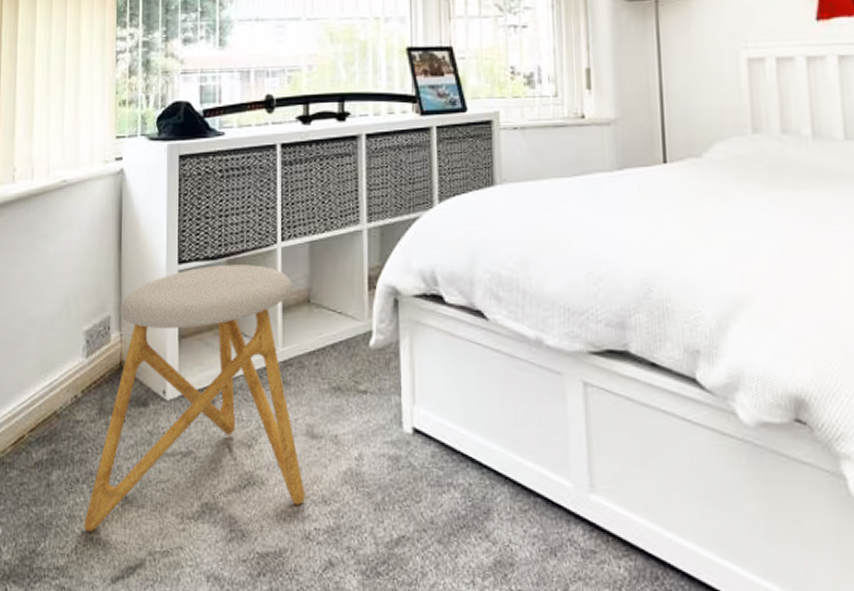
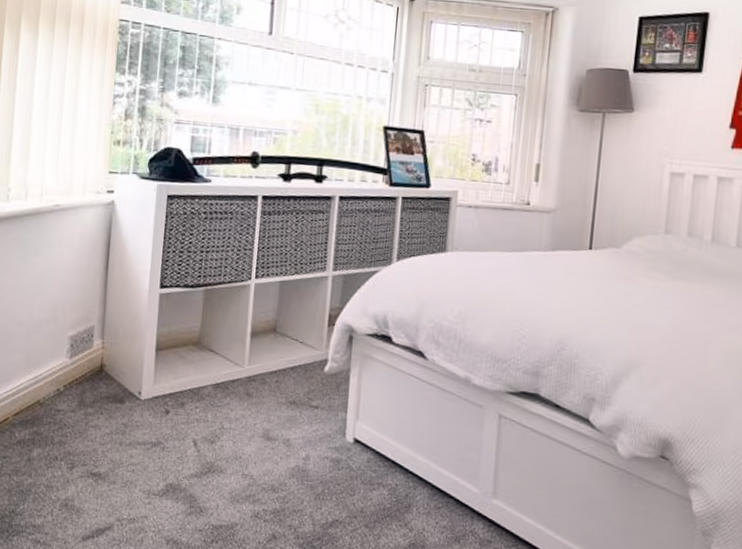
stool: present [84,264,306,533] -> none [60,292,261,500]

